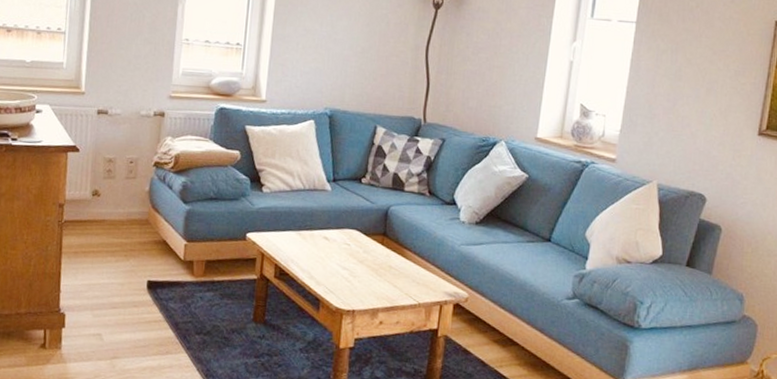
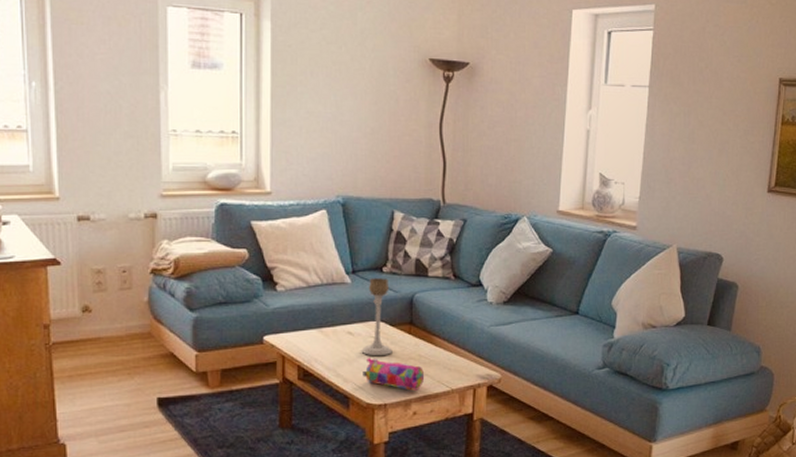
pencil case: none [334,262,394,301] -> present [363,357,425,391]
candle holder: none [335,188,367,264] -> present [361,278,392,356]

